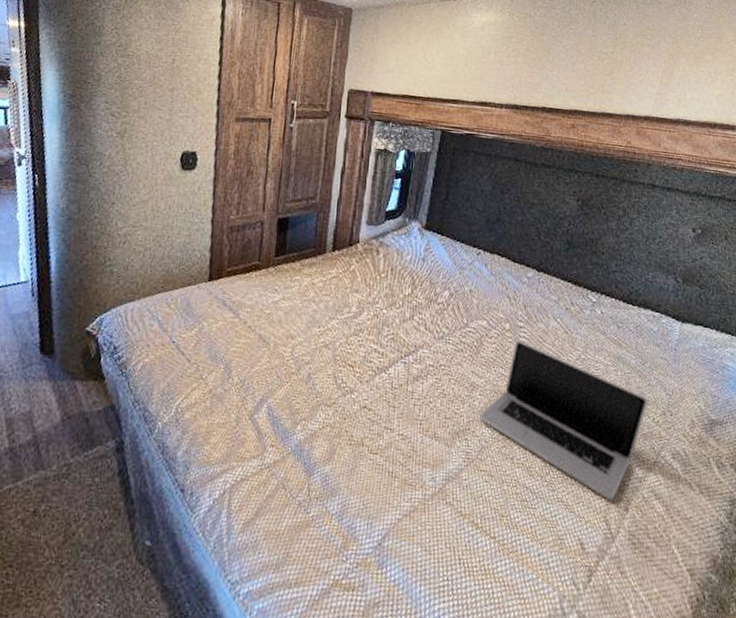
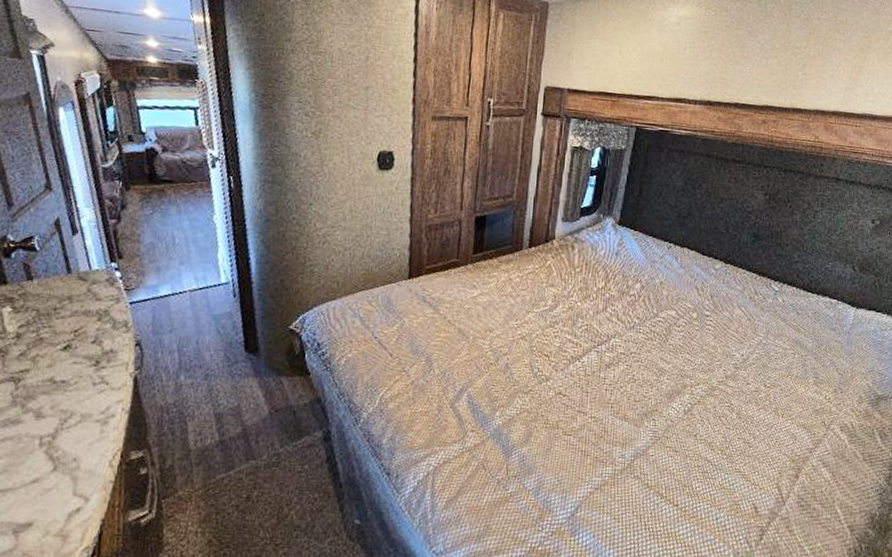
laptop: present [479,339,649,501] -> none [666,327,822,470]

